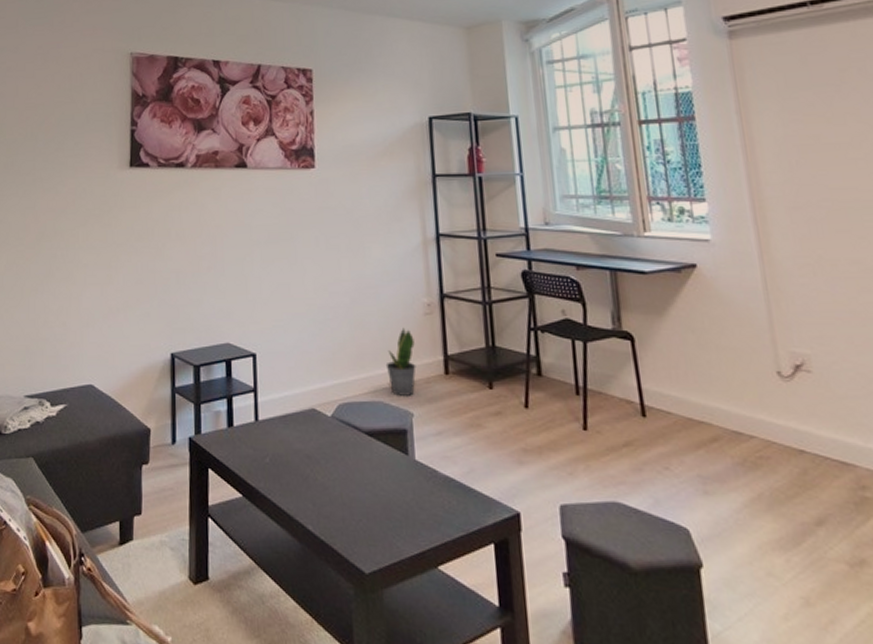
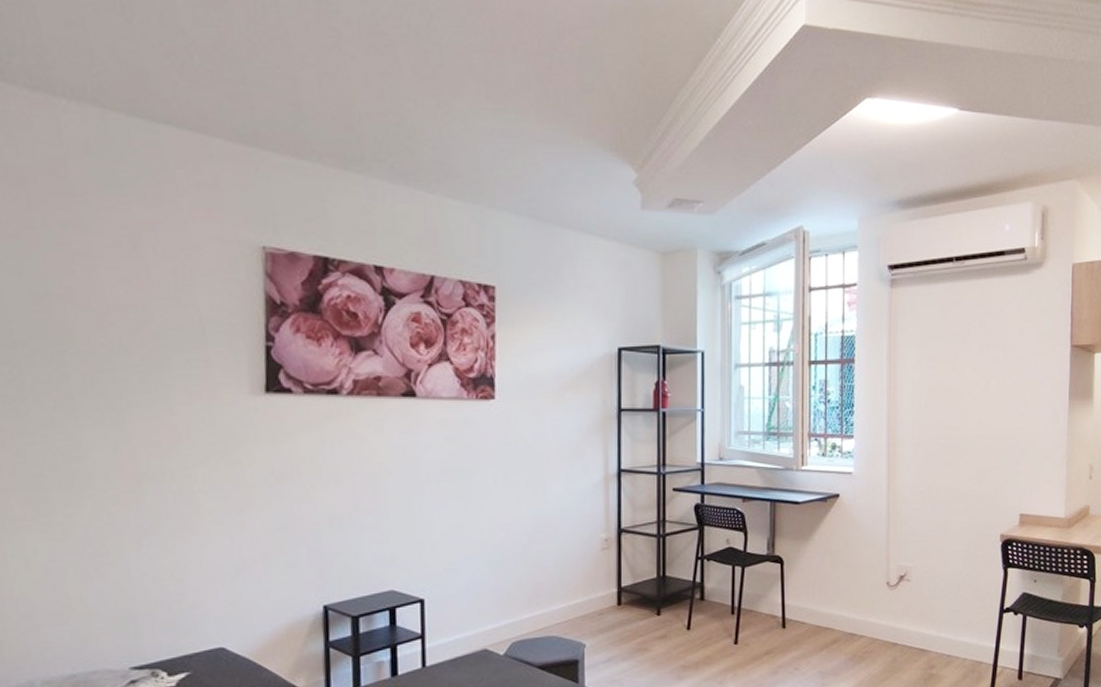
potted plant: present [385,327,416,396] -> none [561,563,591,629]

